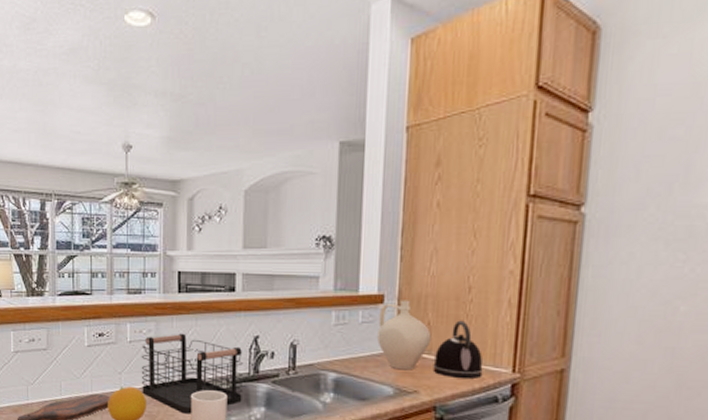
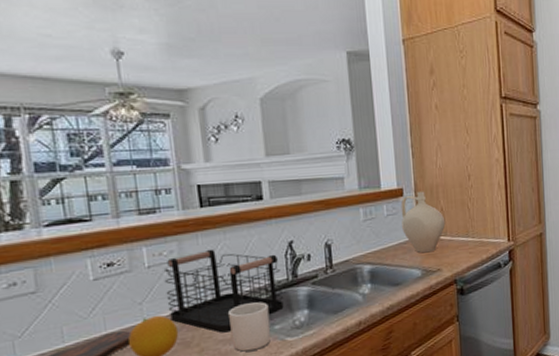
kettle: present [433,320,483,378] -> none [449,203,487,253]

